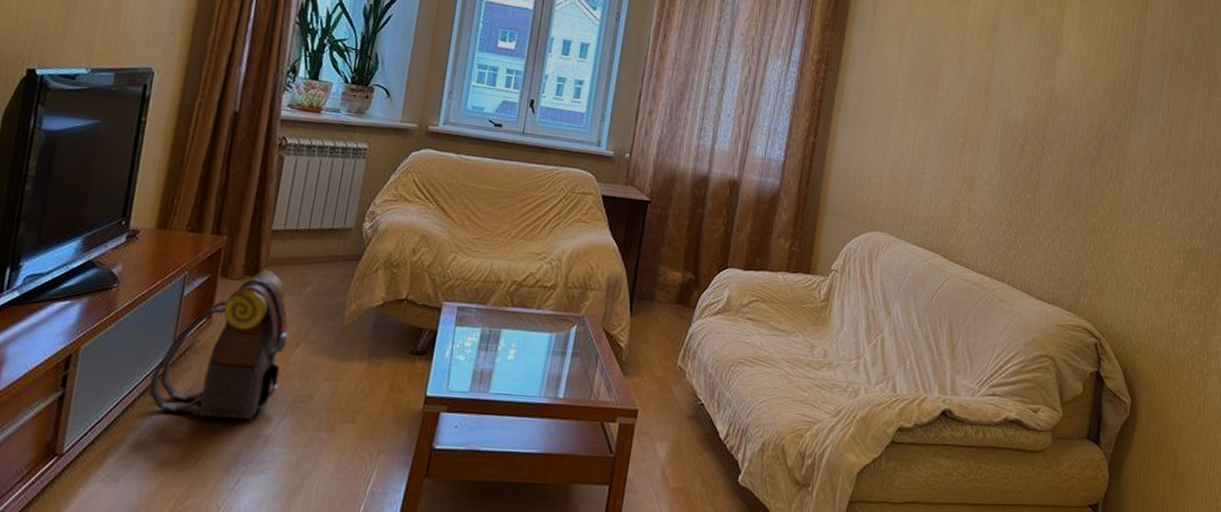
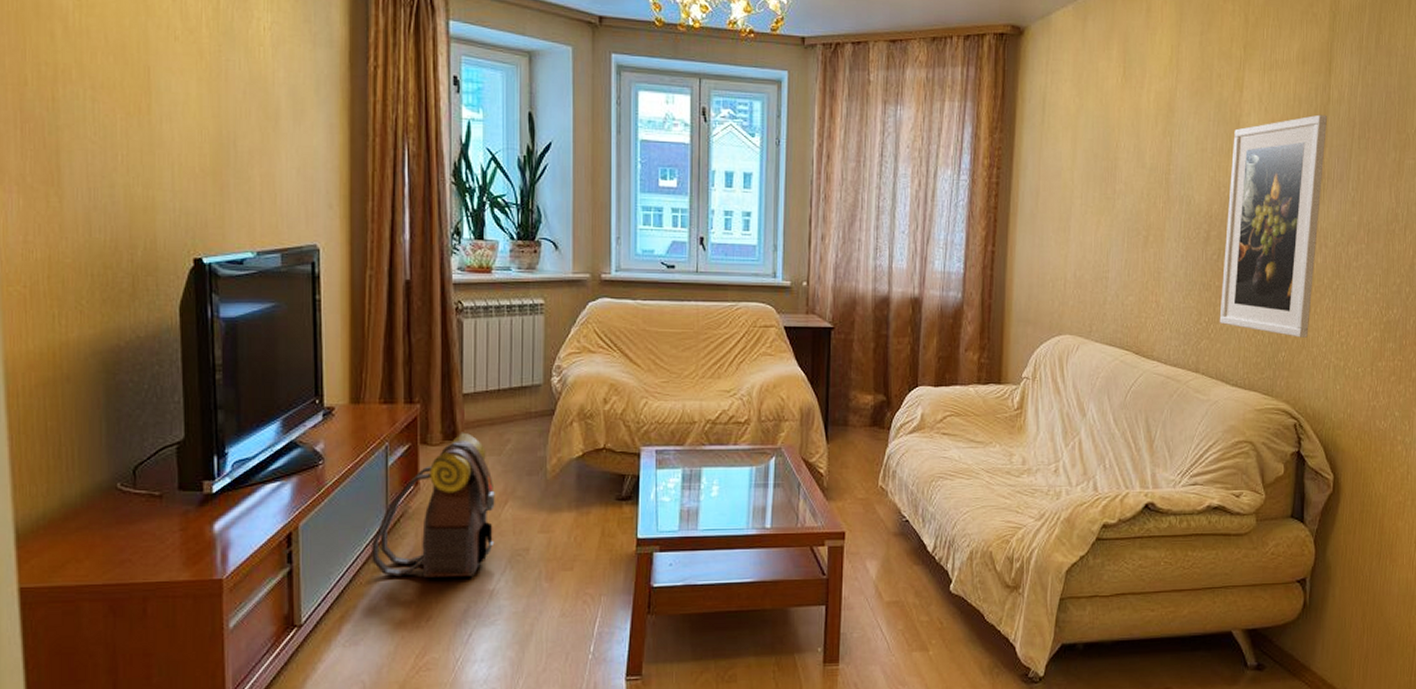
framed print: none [1028,45,1143,258] -> present [1219,114,1328,338]

